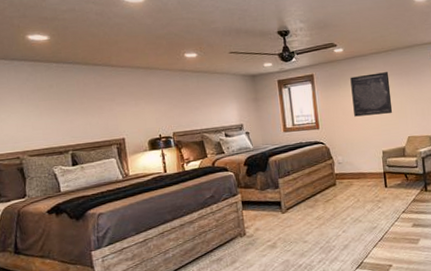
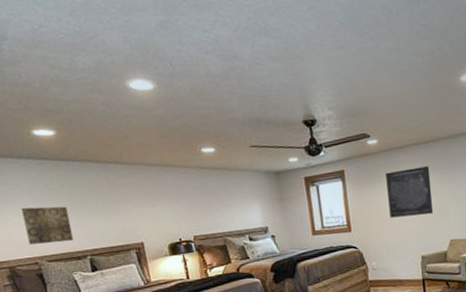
wall art: none [9,104,57,140] -> present [21,206,74,245]

